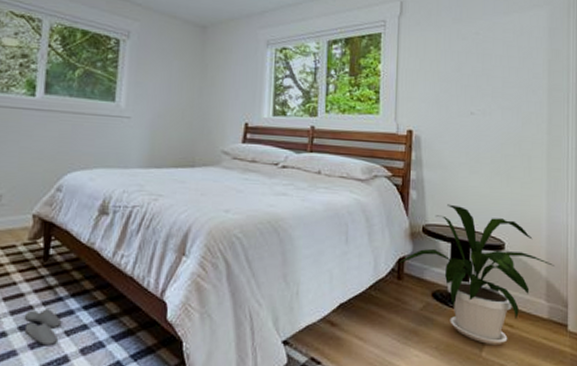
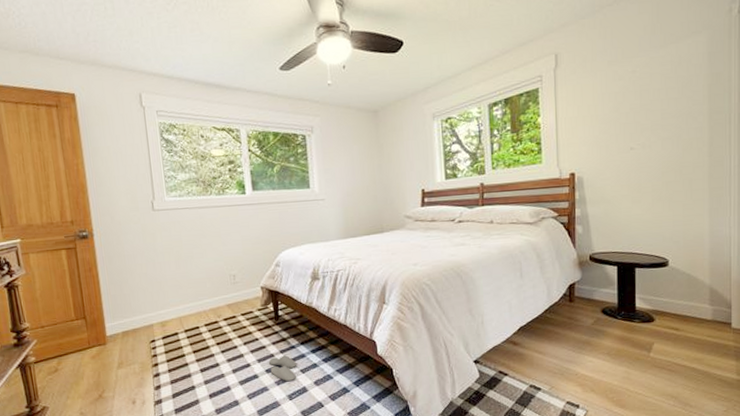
house plant: present [398,204,554,346] -> none [569,233,718,347]

